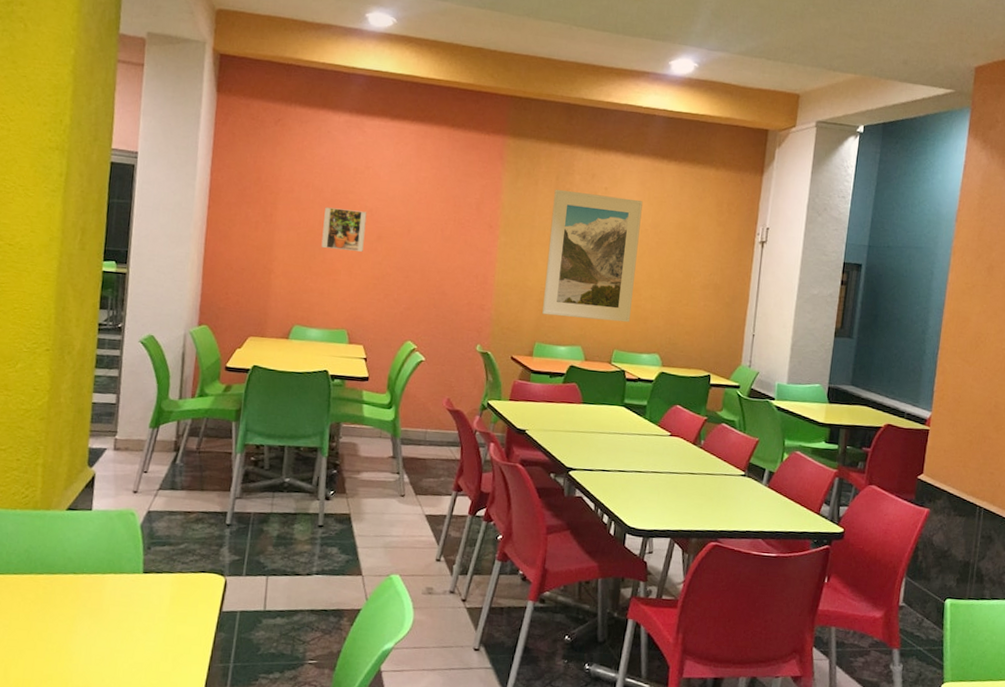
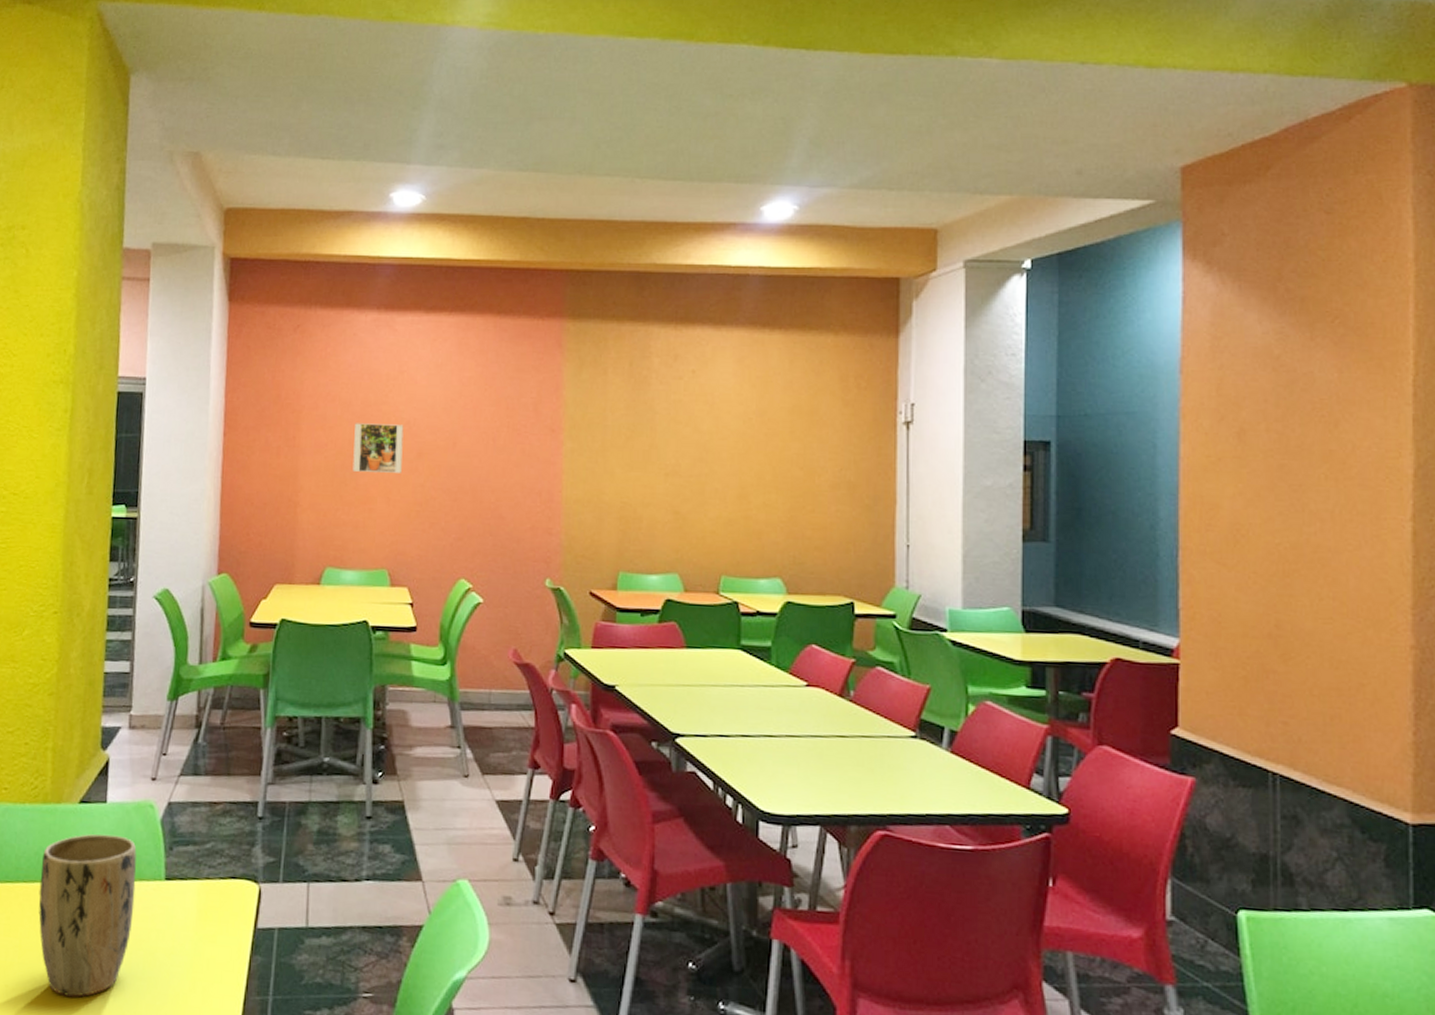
plant pot: none [27,535,118,666] -> present [38,834,137,998]
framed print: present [542,189,643,323] -> none [624,377,742,540]

